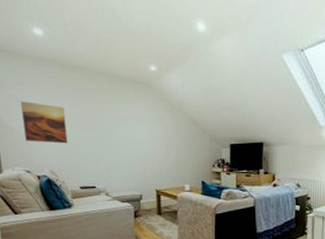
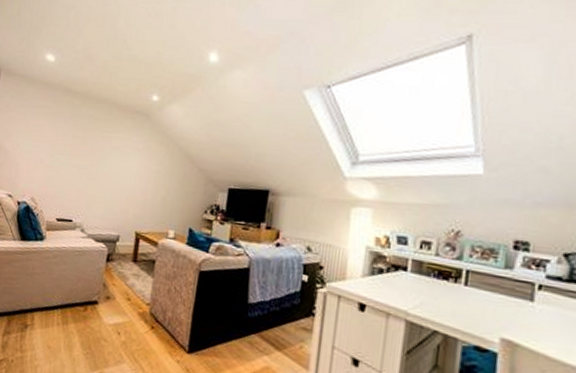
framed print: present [20,101,68,144] -> none [15,124,59,171]

